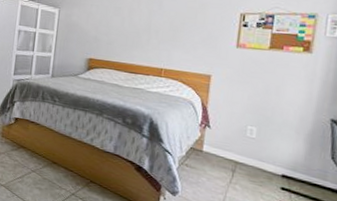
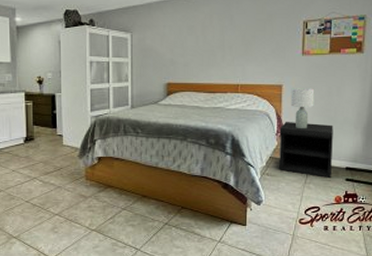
nightstand: none [200,113,269,184] -> present [279,121,333,179]
lamp: none [219,80,249,125] -> present [290,88,315,129]

